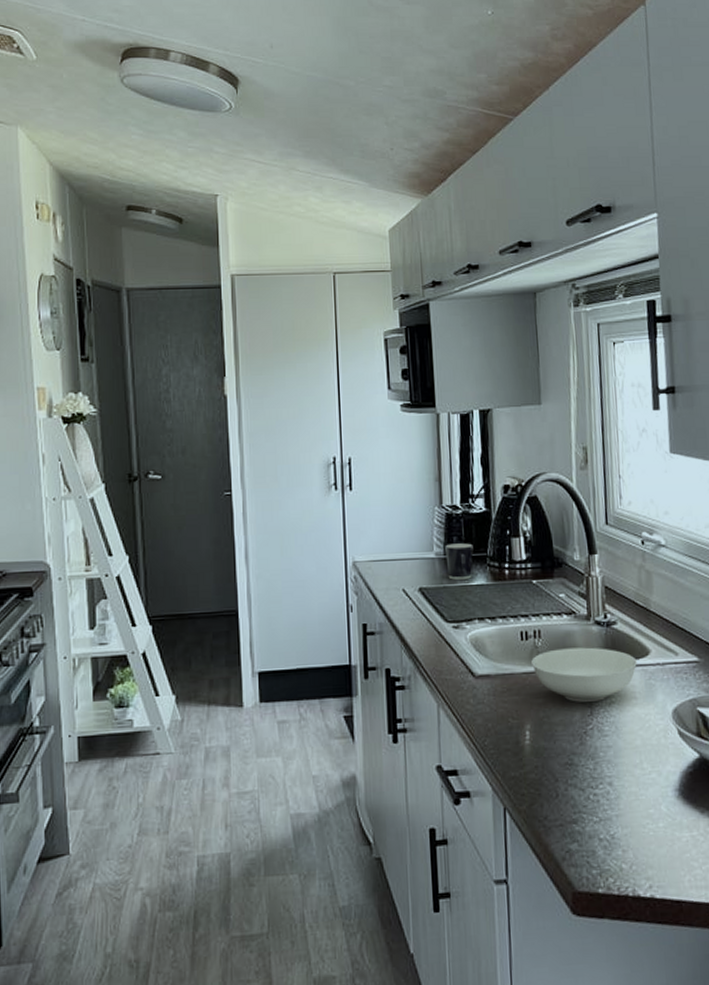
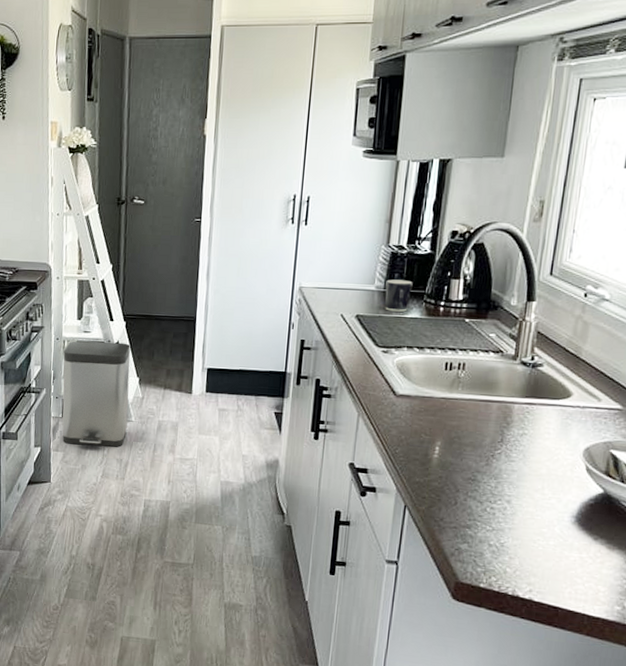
pedal bin: none [74,652,166,797] -> present [62,341,130,447]
bowl: present [531,647,637,702] -> none [451,381,557,431]

